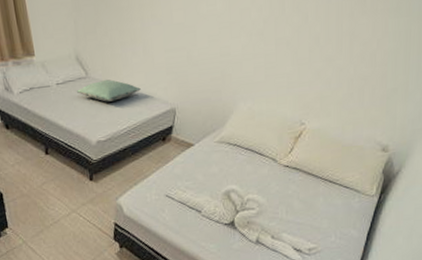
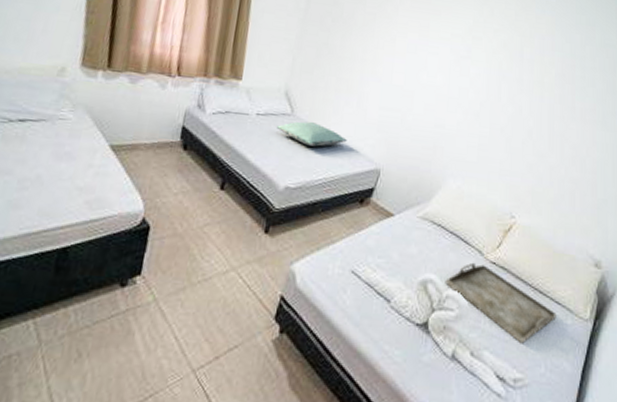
serving tray: none [245,169,345,224] -> present [445,262,557,344]

